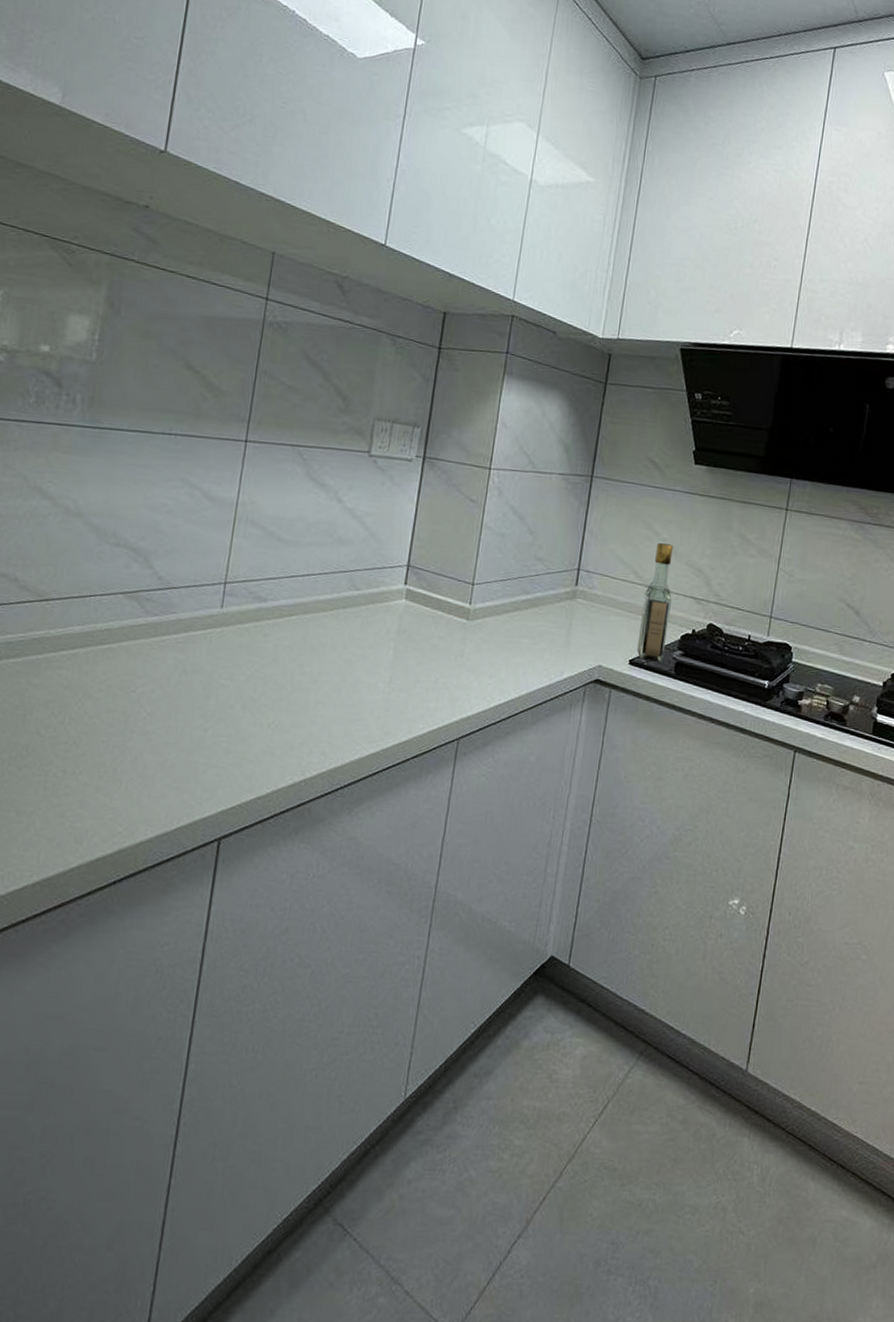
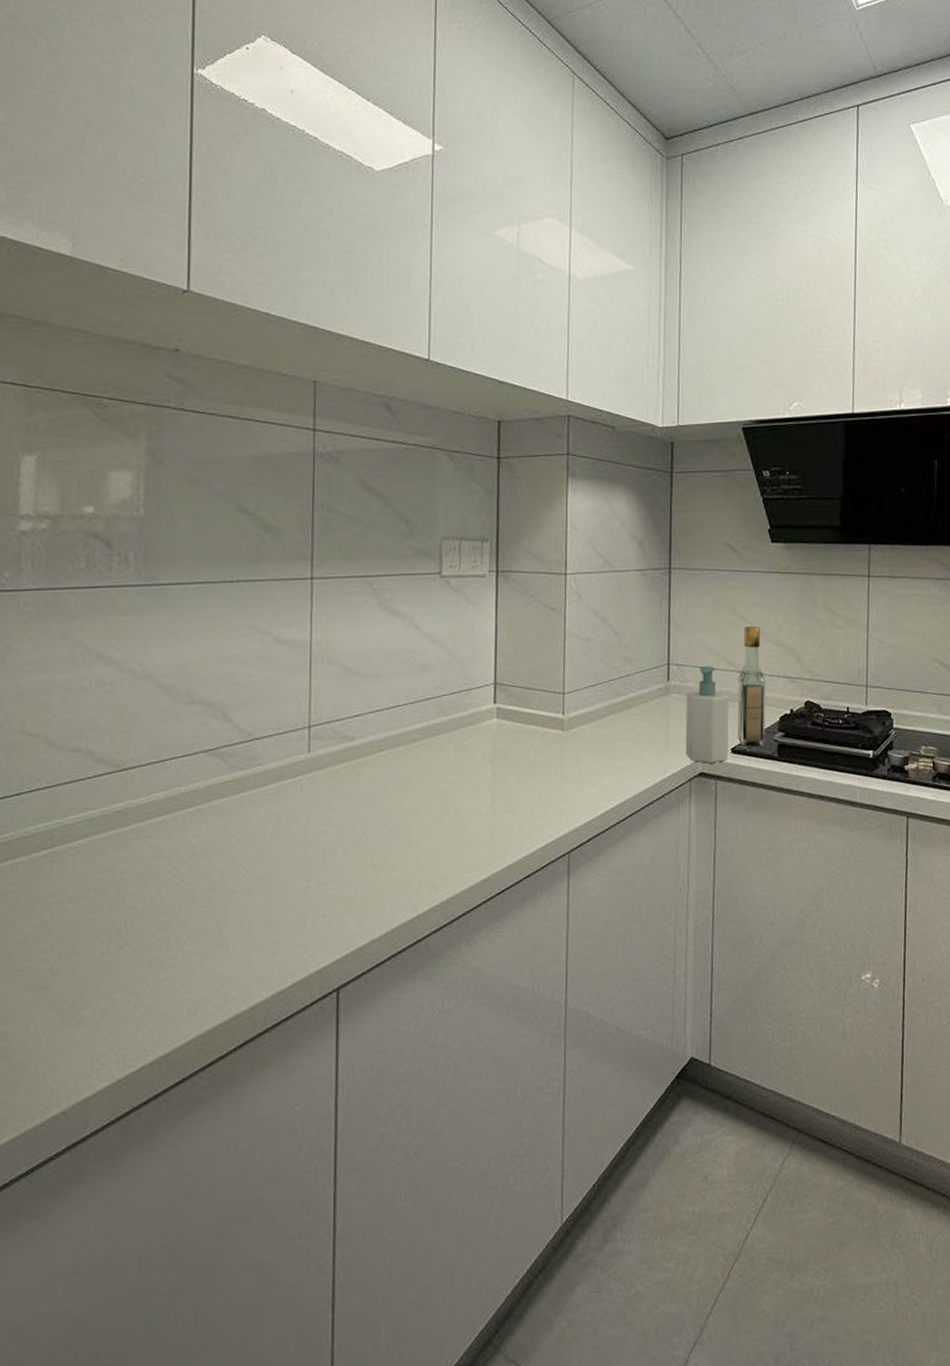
soap bottle: none [584,576,633,672] -> present [685,666,729,763]

